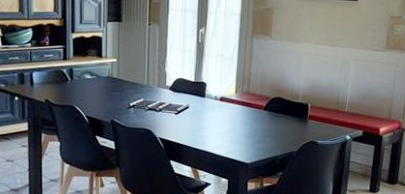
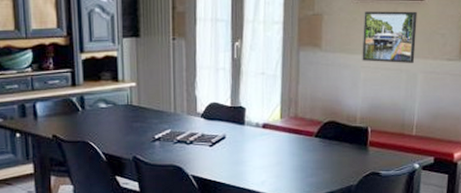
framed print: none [305,8,351,52] -> present [362,11,417,63]

